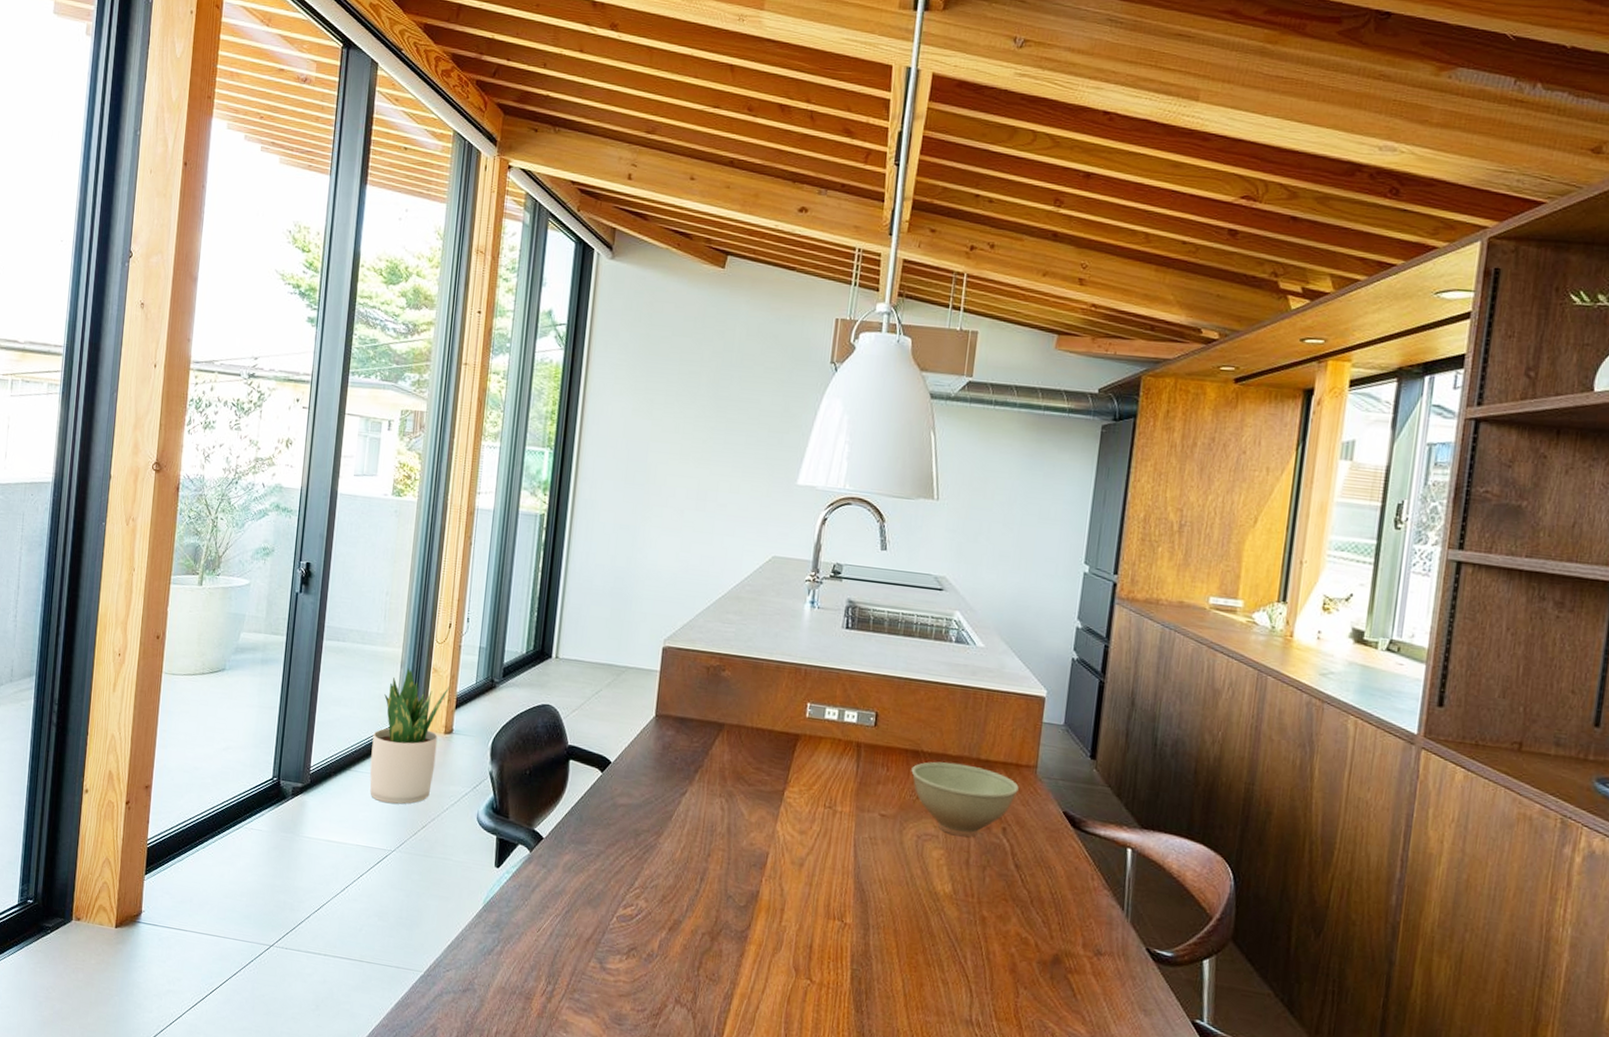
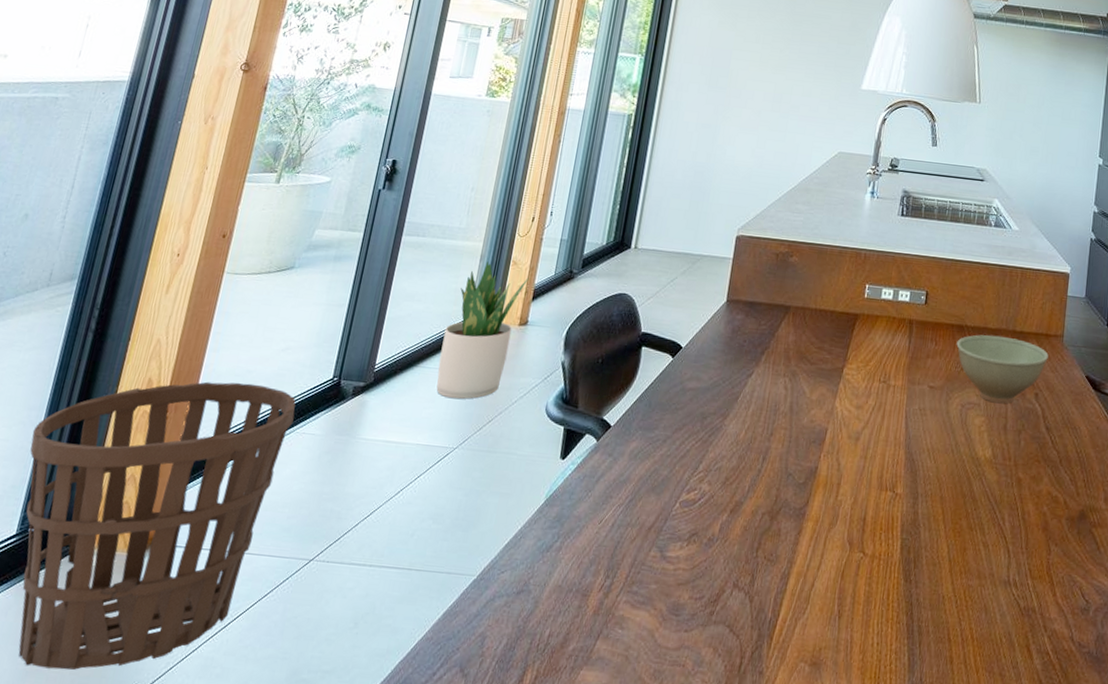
basket: none [18,776,242,1025] -> present [18,381,296,670]

